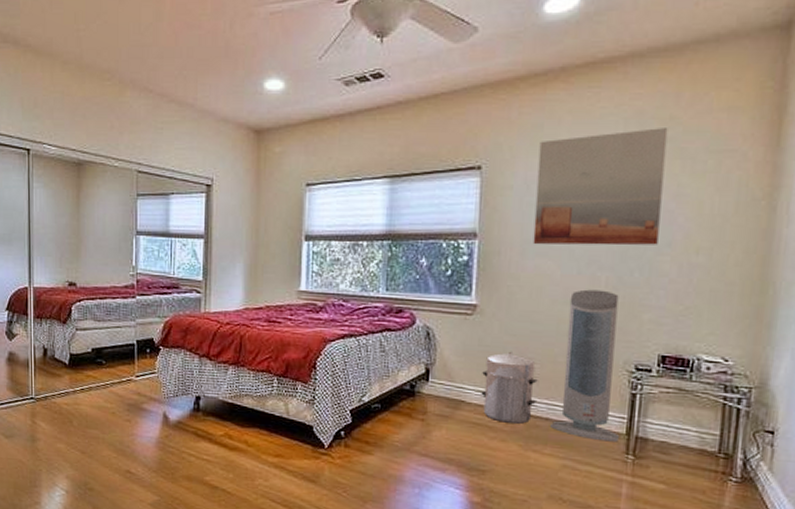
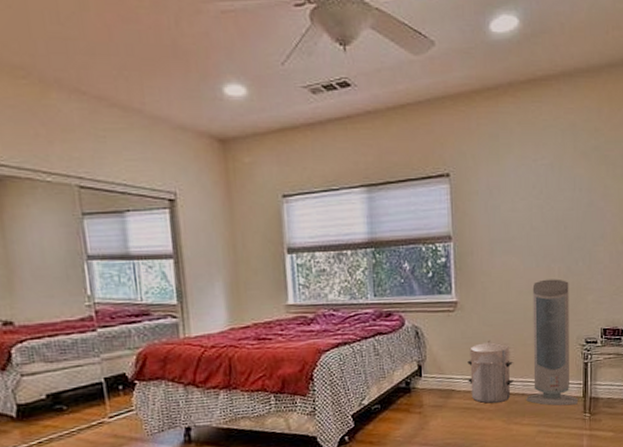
wall art: present [533,128,668,246] -> none [497,138,594,244]

